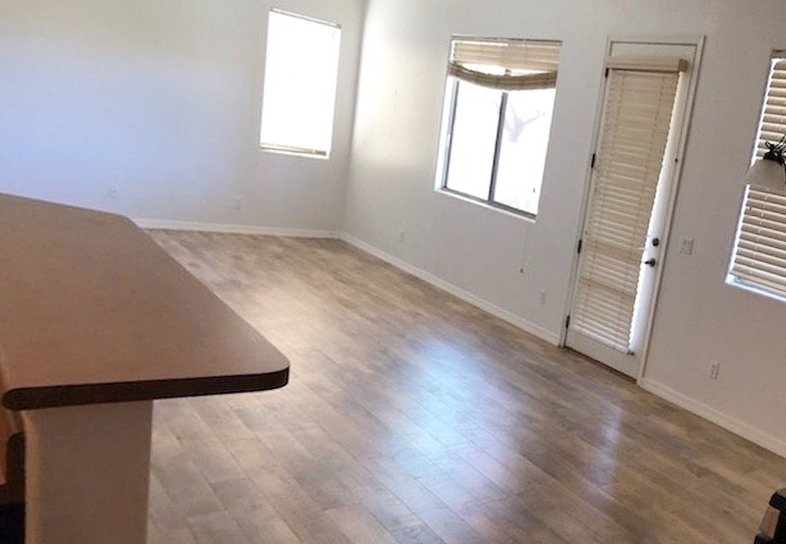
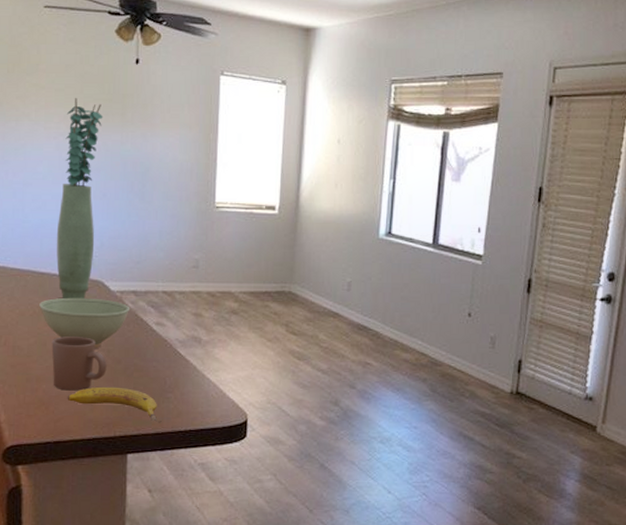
bowl: none [51,232,161,288] -> present [39,297,131,348]
mug: none [65,273,132,332] -> present [51,336,107,391]
vase: none [72,17,133,234] -> present [56,98,103,300]
fruit: none [83,328,195,368] -> present [67,386,163,423]

